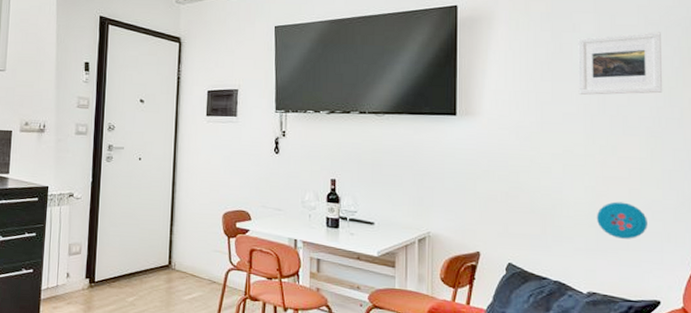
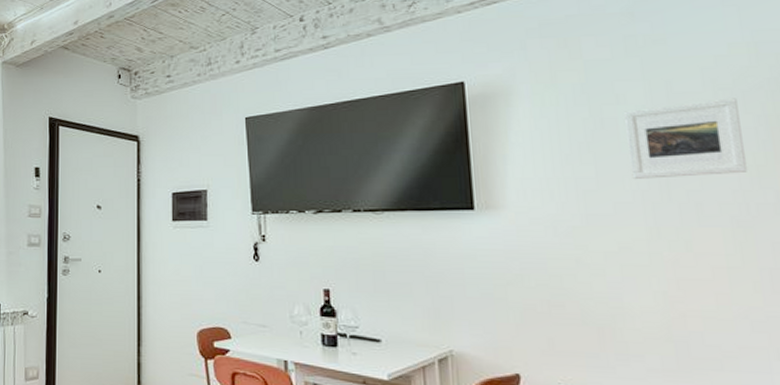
button: present [596,201,647,239] -> none [672,309,747,357]

